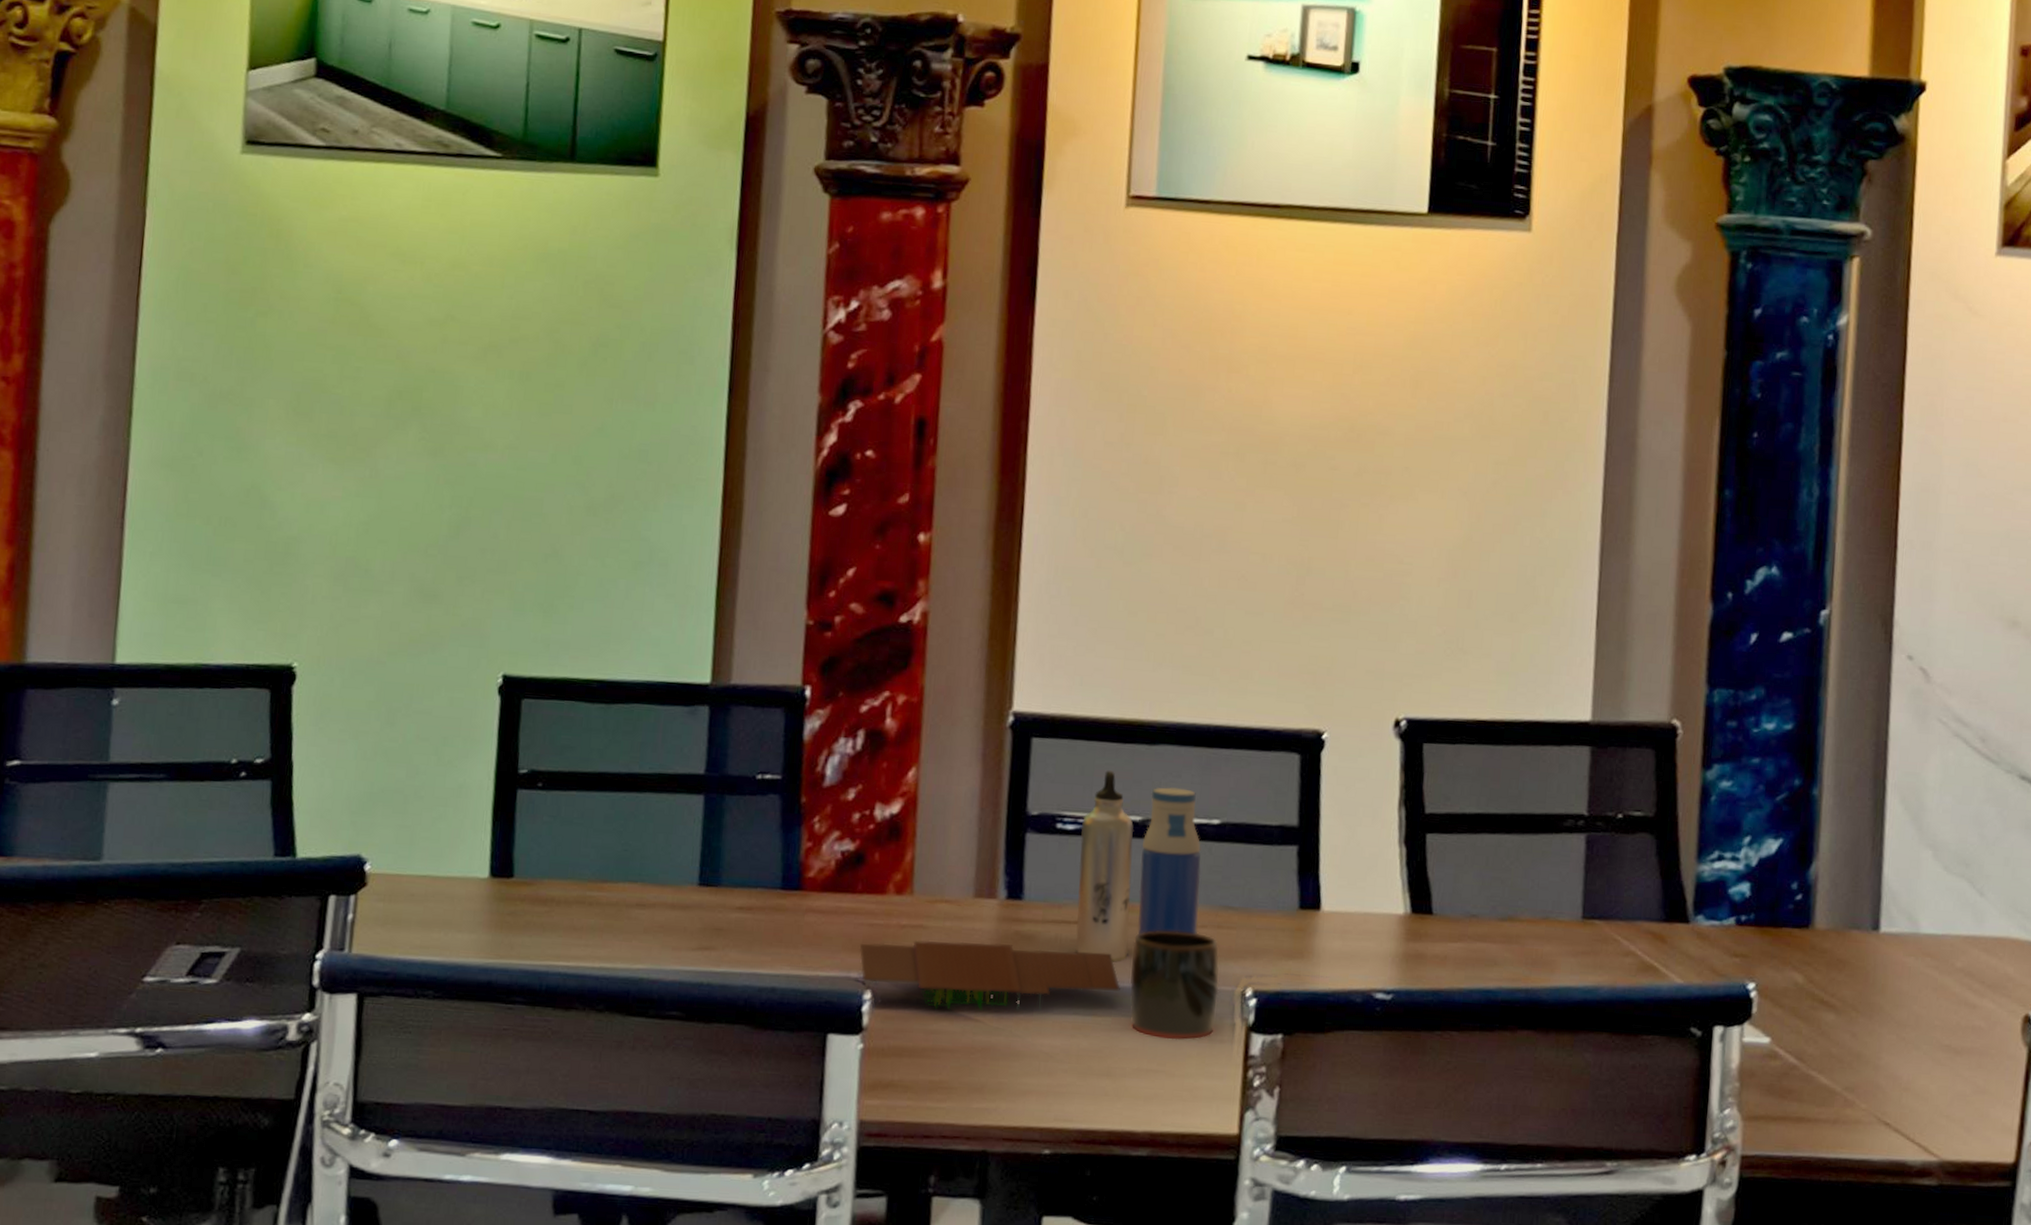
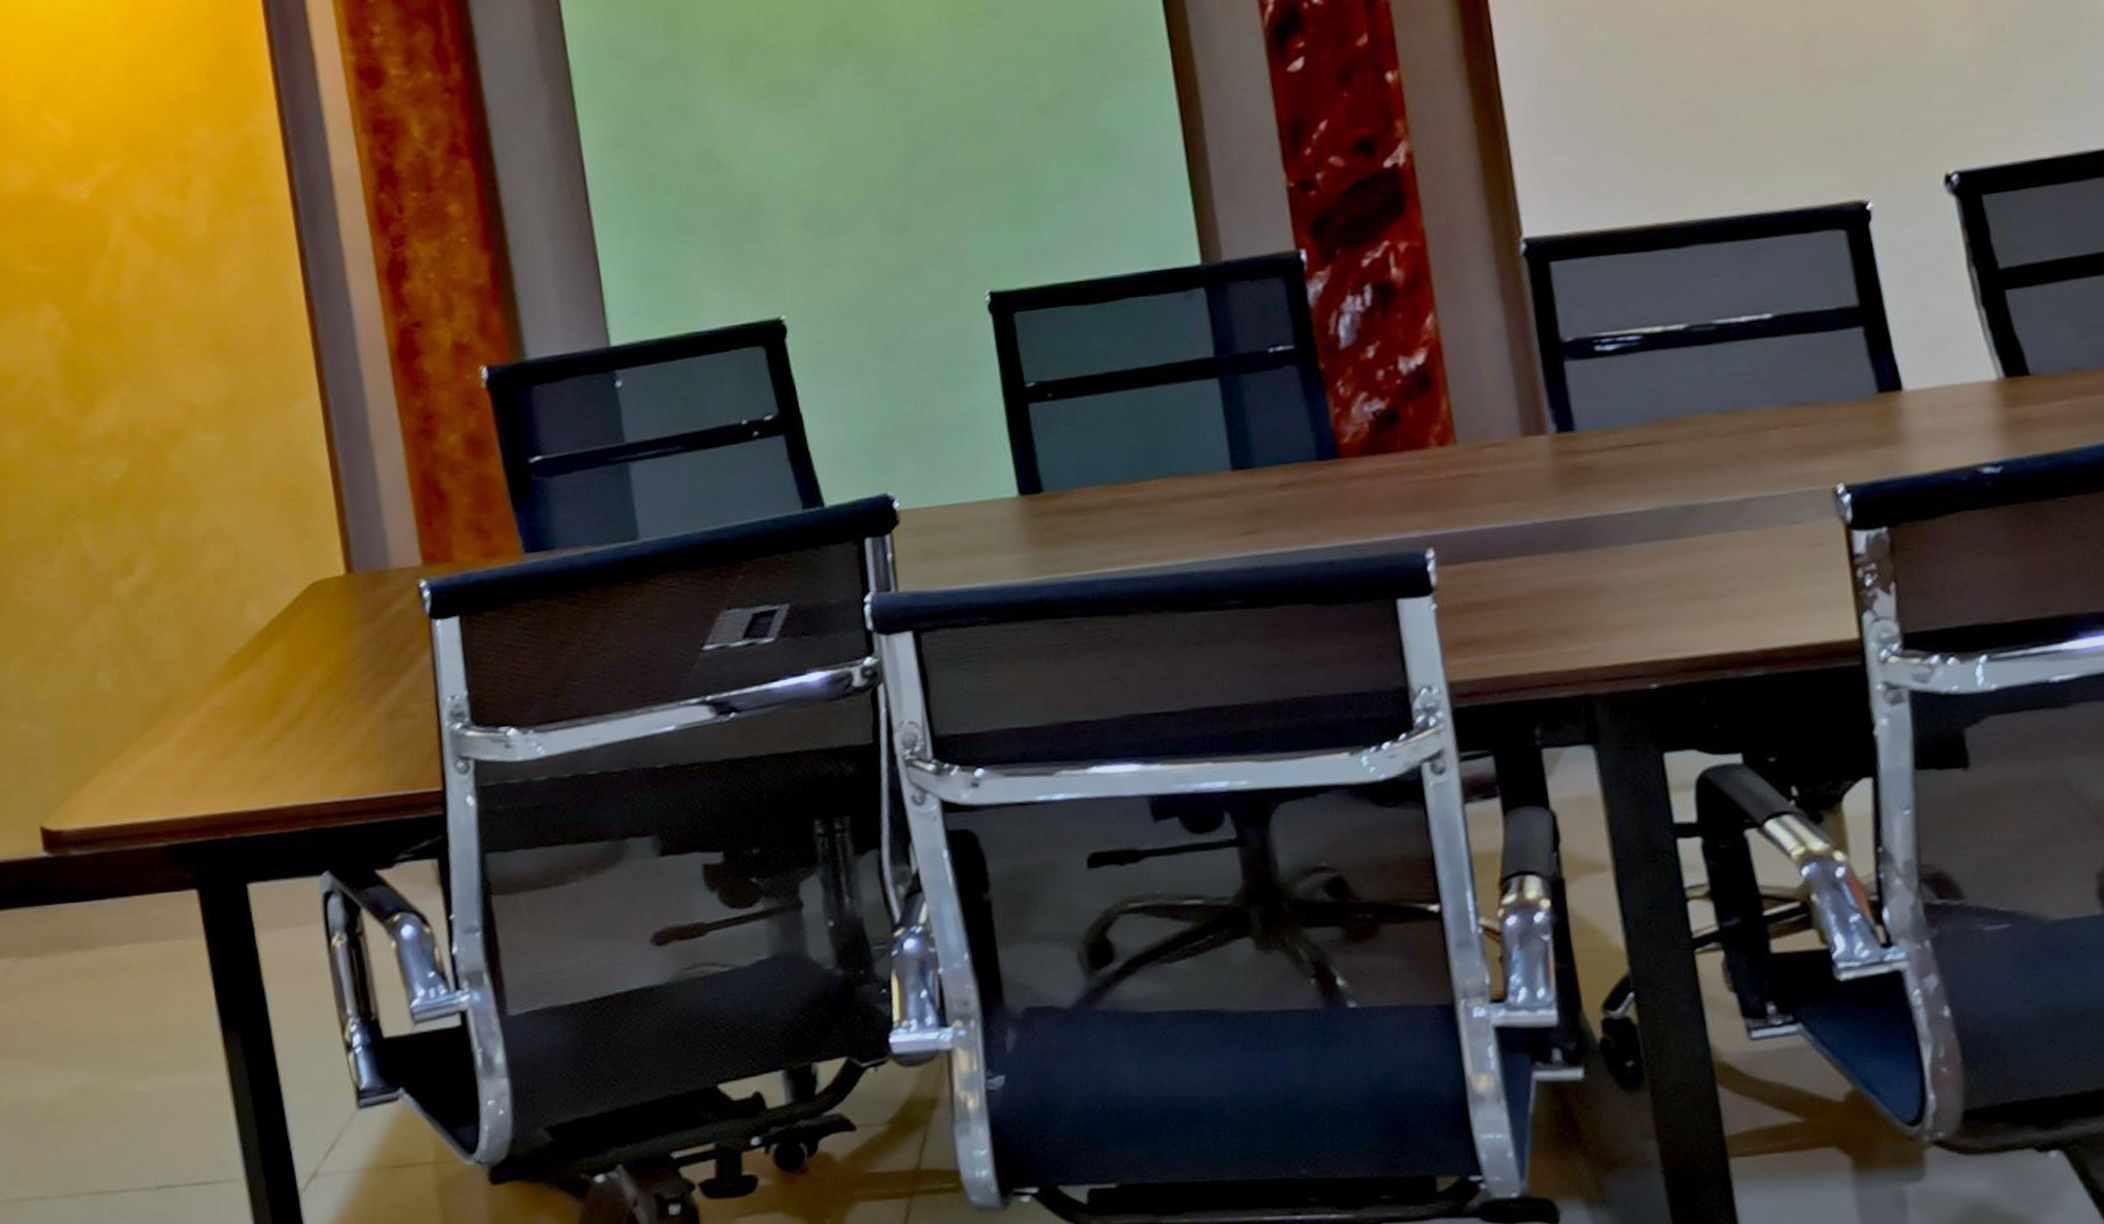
papers: present [859,940,1121,1011] -> none [1411,471,1699,558]
water bottle: present [1076,770,1134,963] -> none [1621,281,1700,480]
mug: present [1129,930,1220,1041] -> none [1702,434,1811,551]
water bottle: present [1137,787,1201,935] -> none [1690,287,1772,447]

